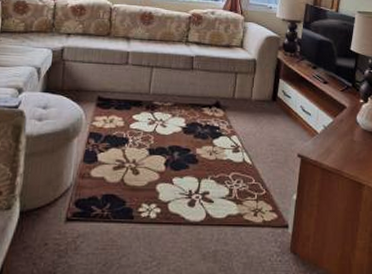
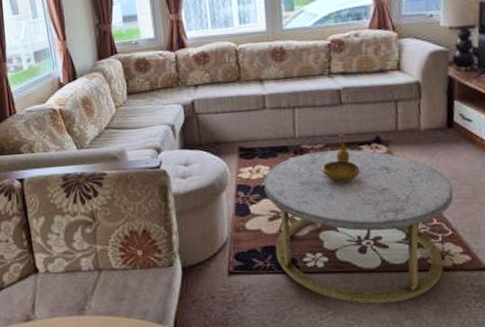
coffee table: none [114,109,271,256] -> present [264,149,454,304]
decorative bowl: none [167,96,200,140] -> present [321,134,361,184]

